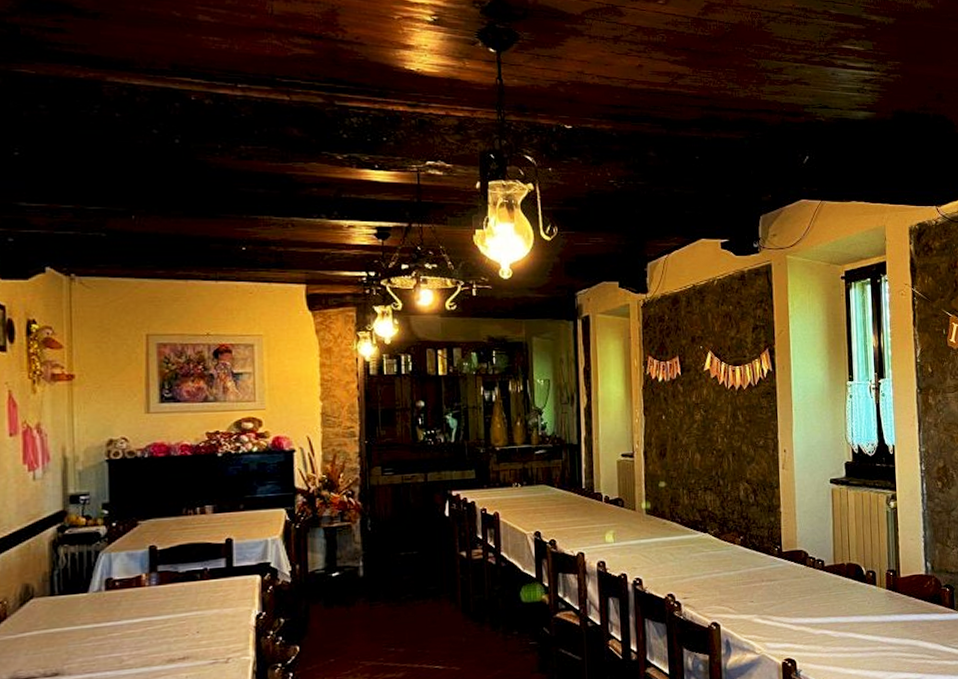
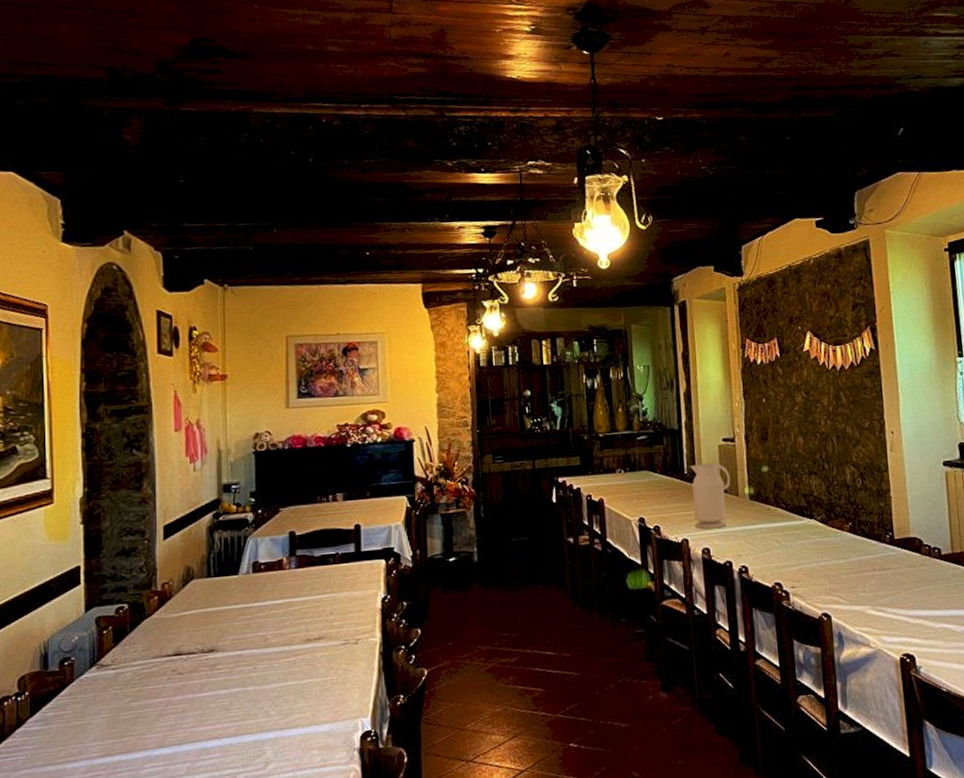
water jug: none [589,478,628,543] -> present [691,463,731,530]

